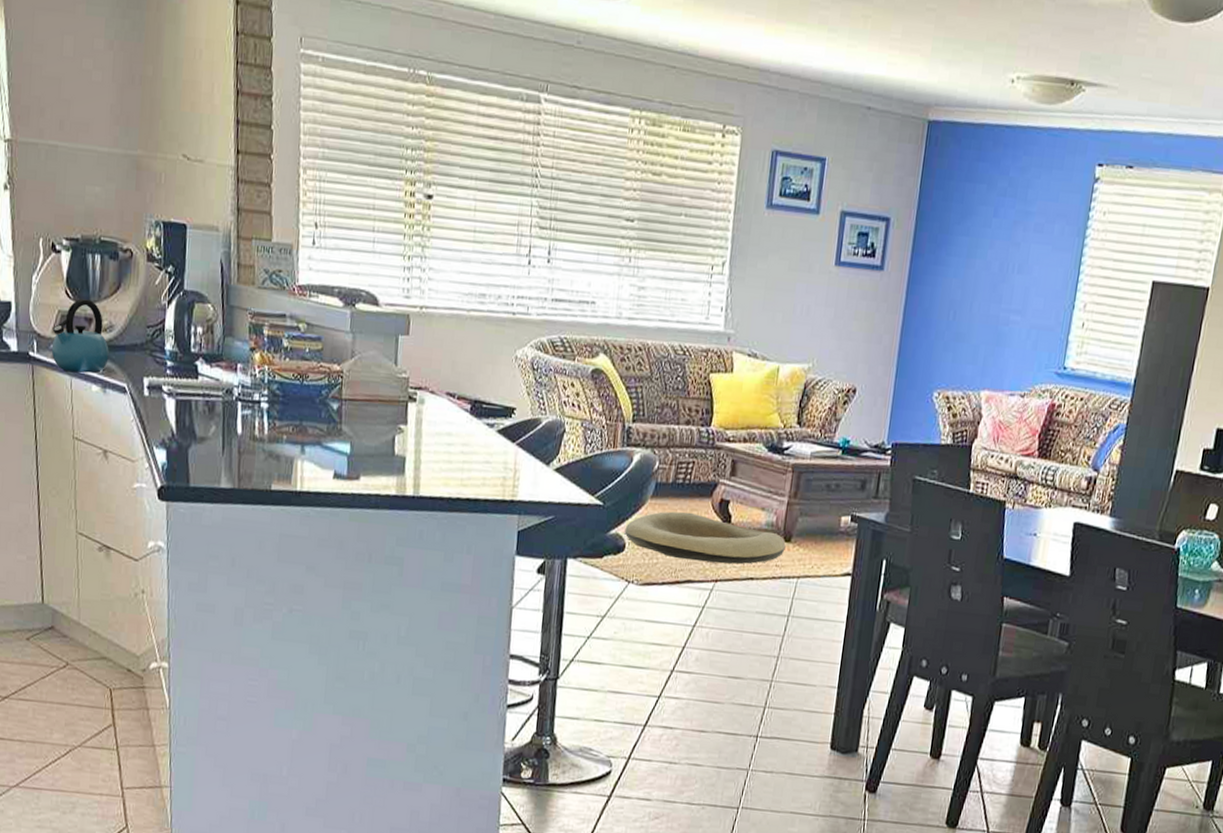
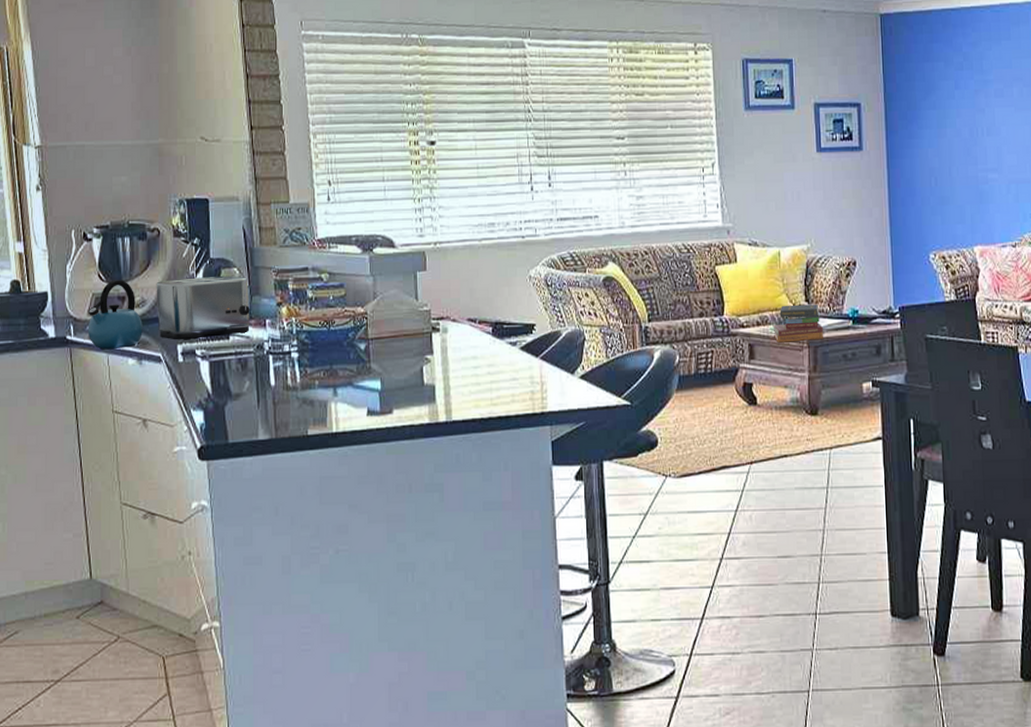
toaster: none [125,306,222,375] -> present [156,275,250,340]
dog bed: present [624,511,786,565] -> none [655,400,814,447]
books: none [758,424,812,466] -> present [772,304,824,343]

